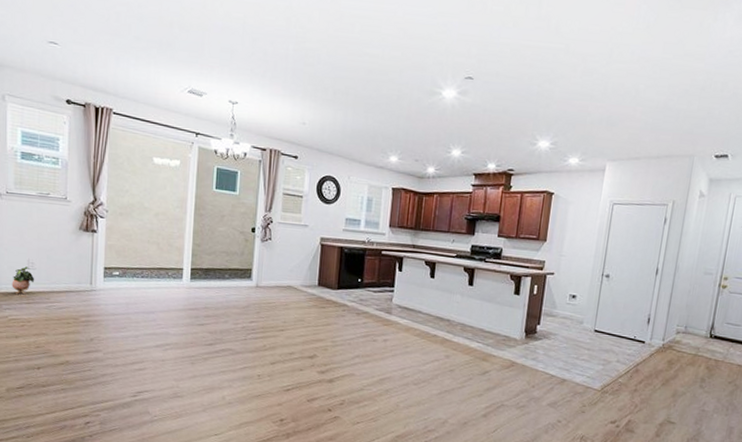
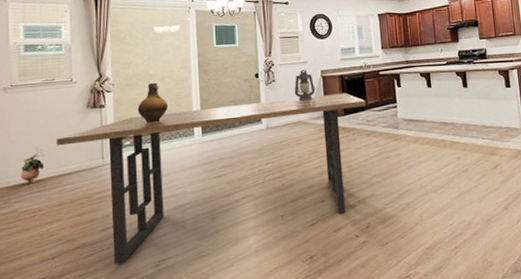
dining table: none [47,248,363,387] -> present [56,92,366,264]
ceramic jug: none [129,216,159,258] -> present [137,82,168,123]
lantern: none [289,233,312,267] -> present [294,70,316,102]

